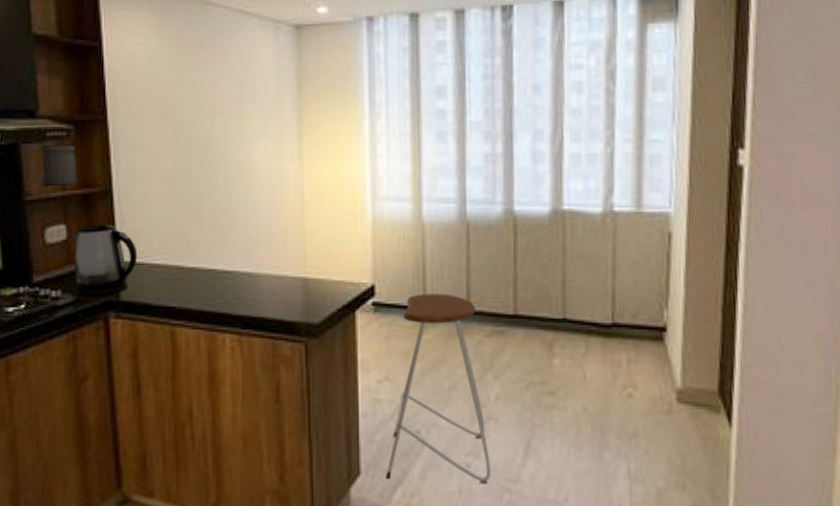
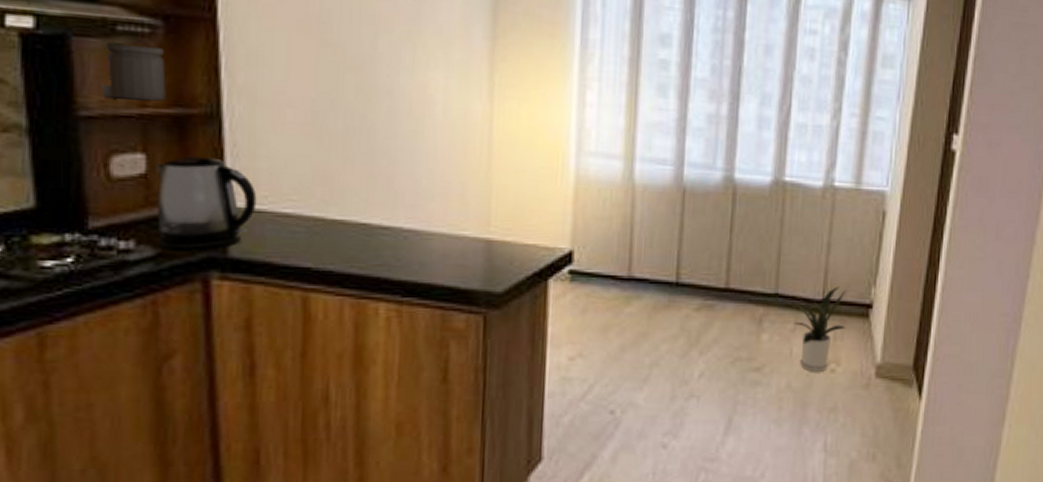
bar stool: present [385,294,492,485] -> none [571,262,689,465]
house plant: none [581,310,640,396] -> present [791,287,847,372]

